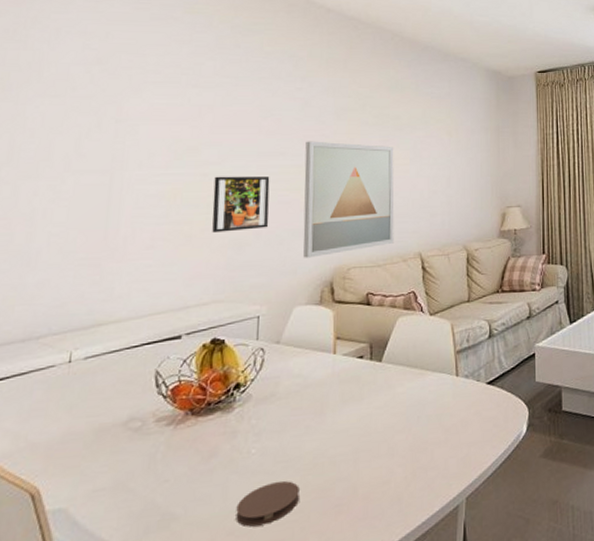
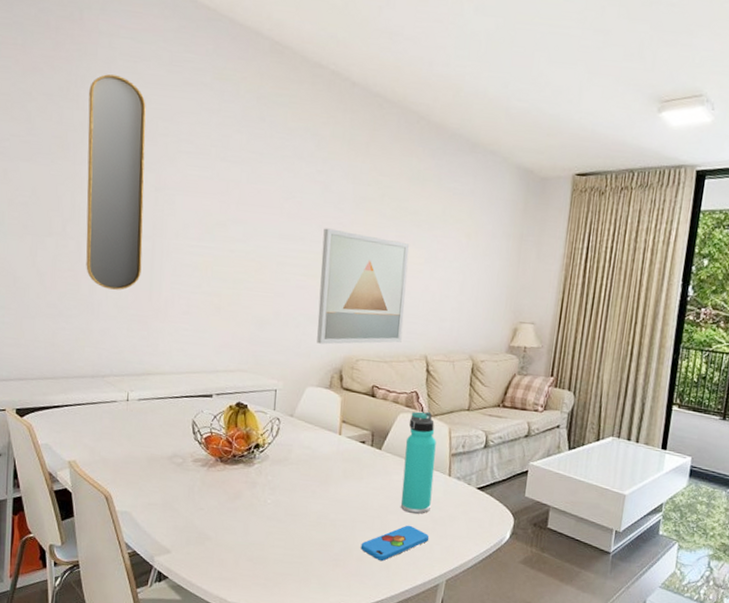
home mirror: none [23,14,108,234] -> present [86,74,146,290]
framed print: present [212,175,270,233] -> none [238,253,290,310]
coaster: present [236,481,299,527] -> none [254,529,305,560]
smartphone: none [366,441,443,493] -> present [360,525,430,561]
thermos bottle: none [407,310,441,428] -> present [401,411,436,514]

